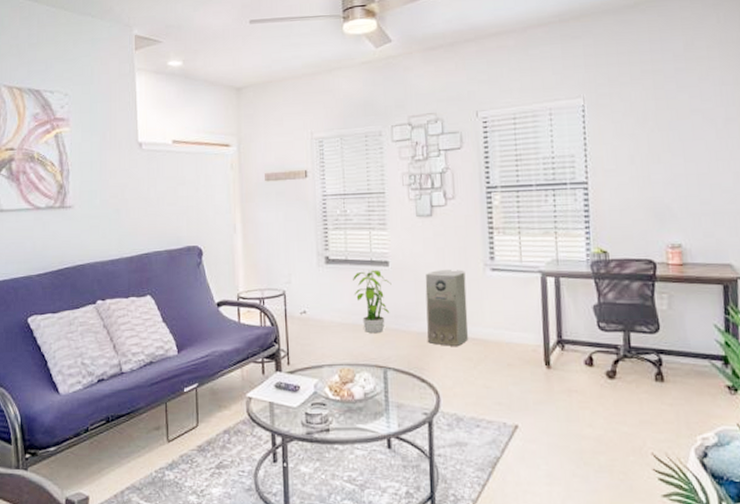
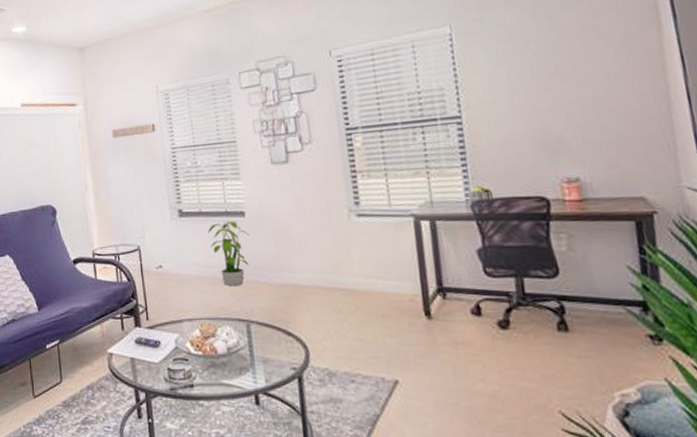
air purifier: present [425,270,469,346] -> none [285,217,336,298]

